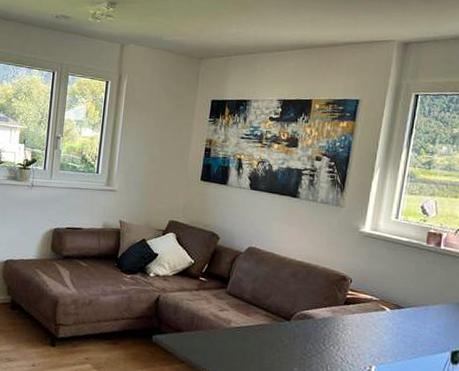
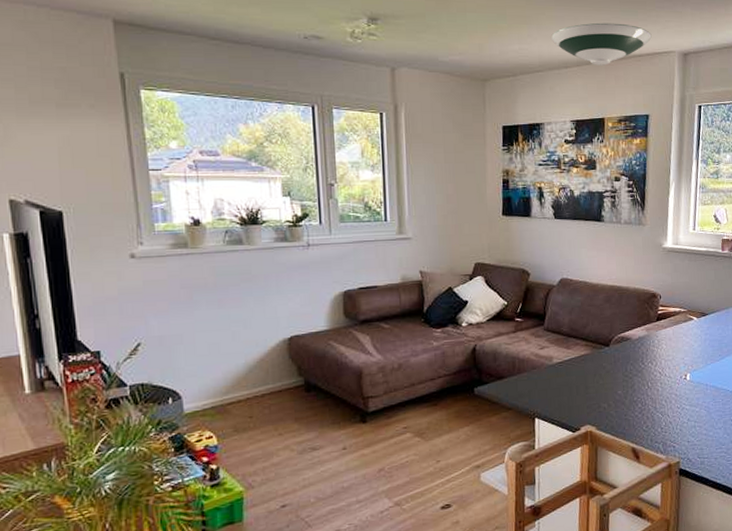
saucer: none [268,11,371,51] -> present [551,22,652,66]

